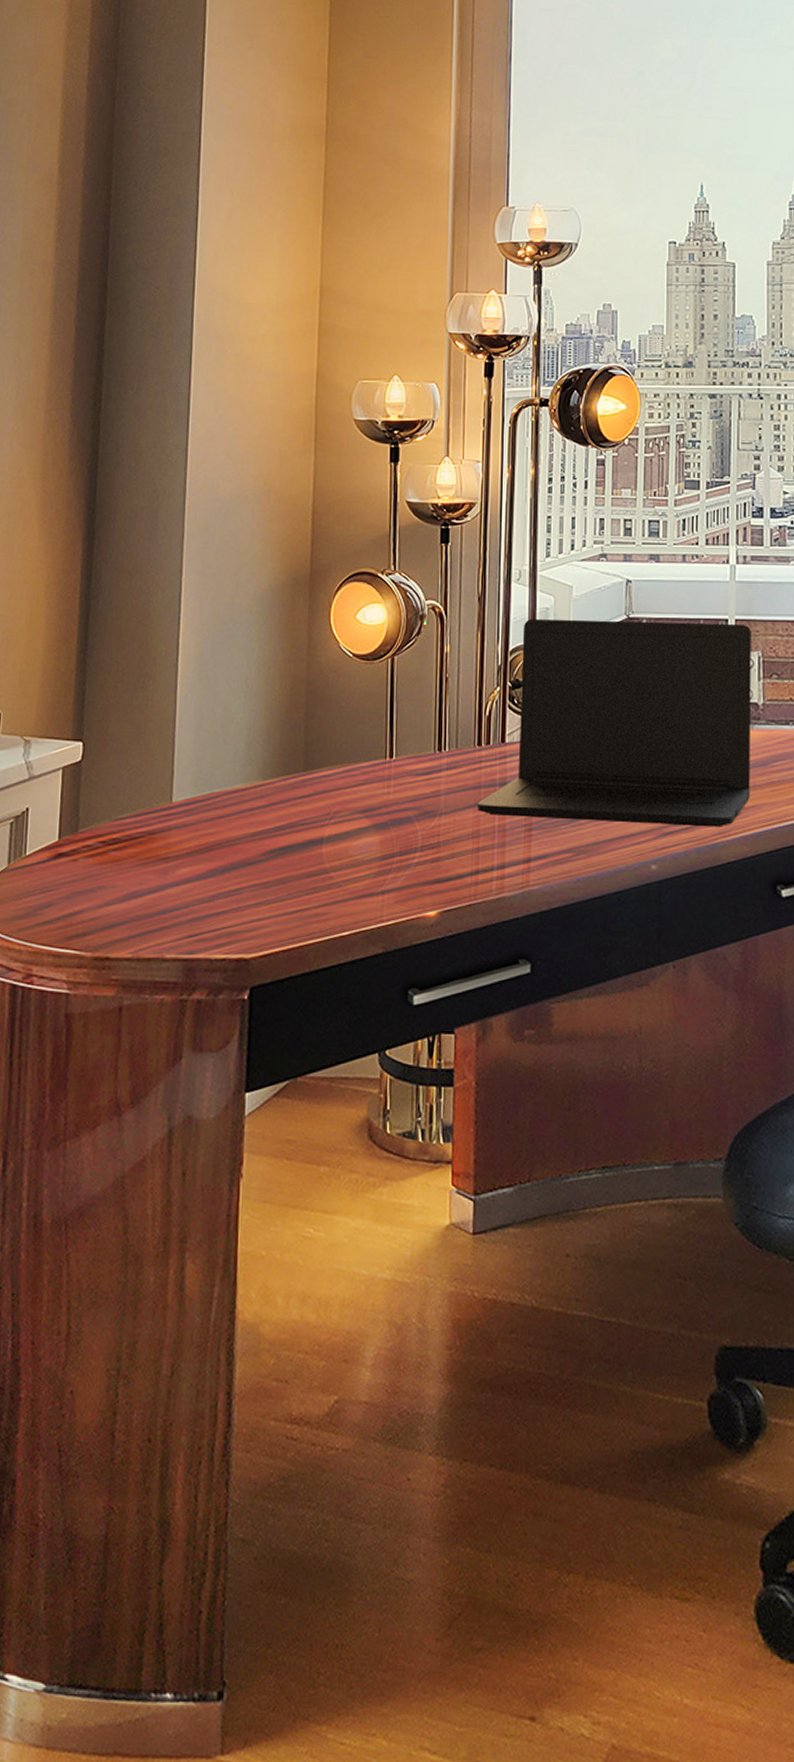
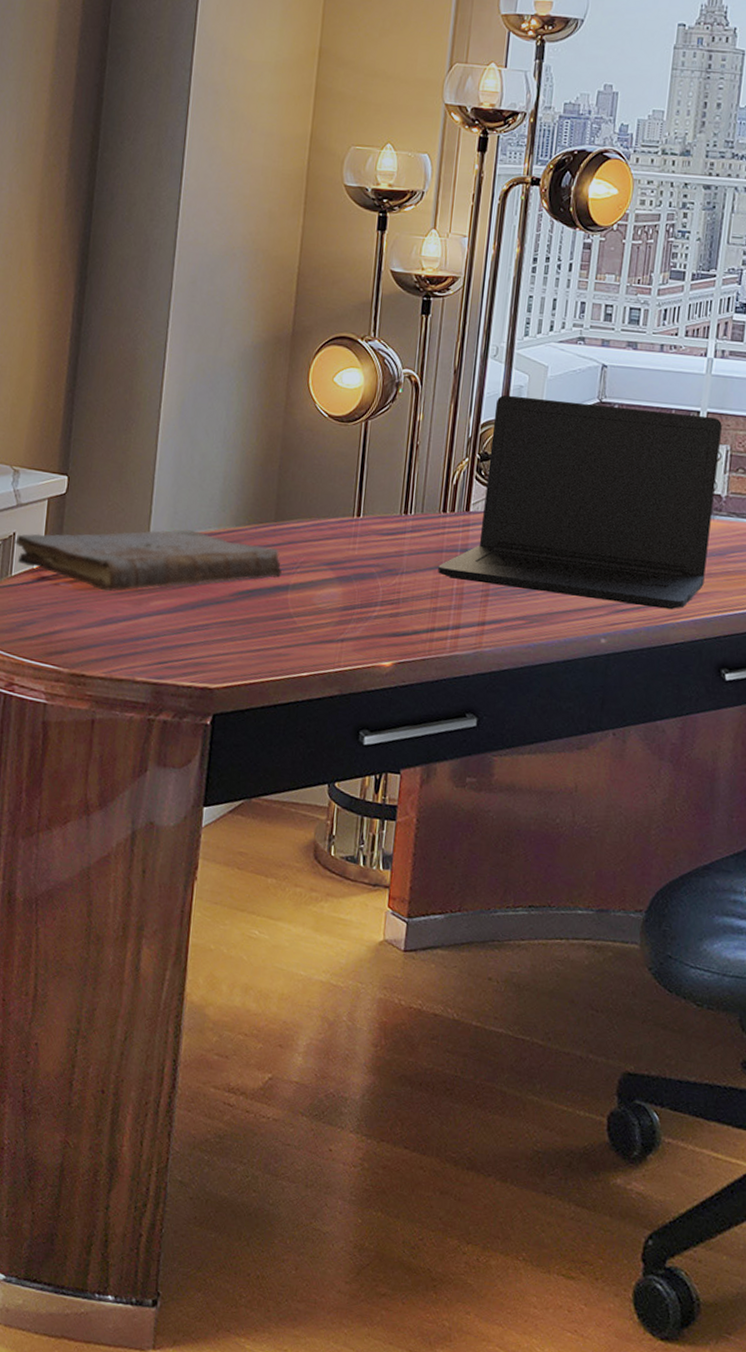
book: none [27,788,316,863] -> present [14,529,283,592]

